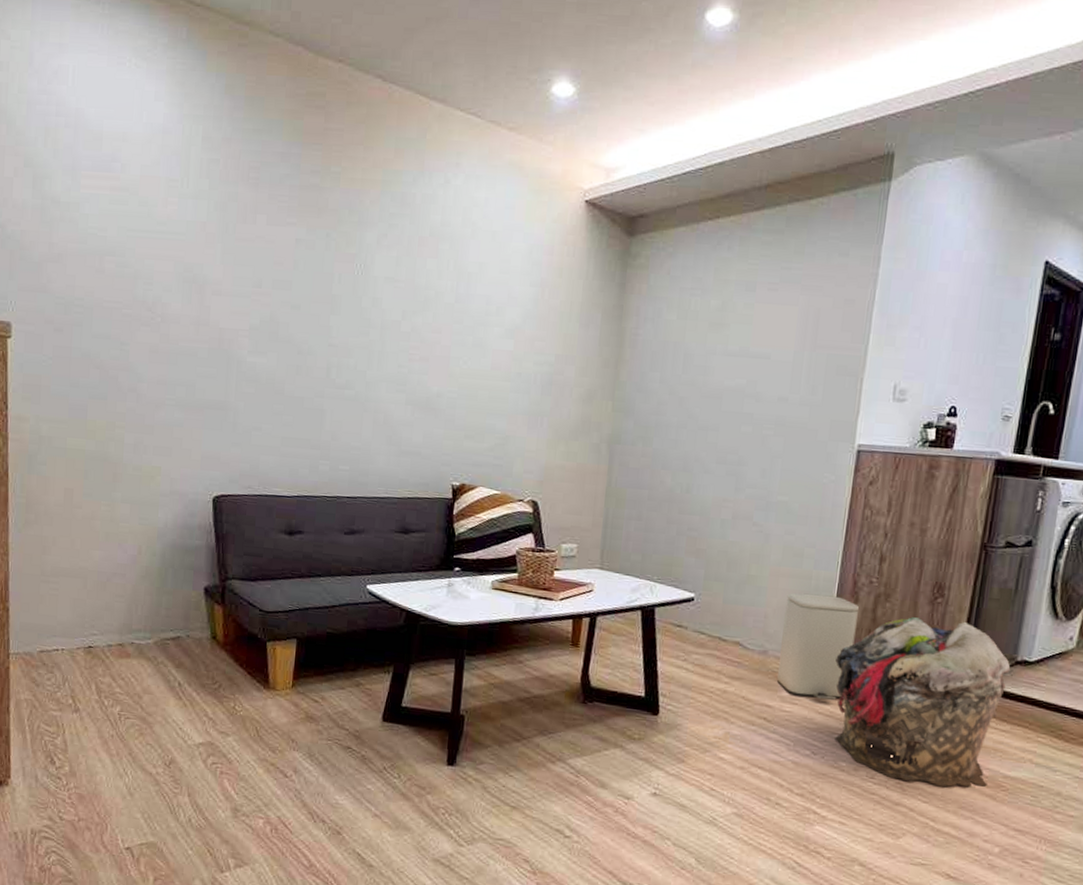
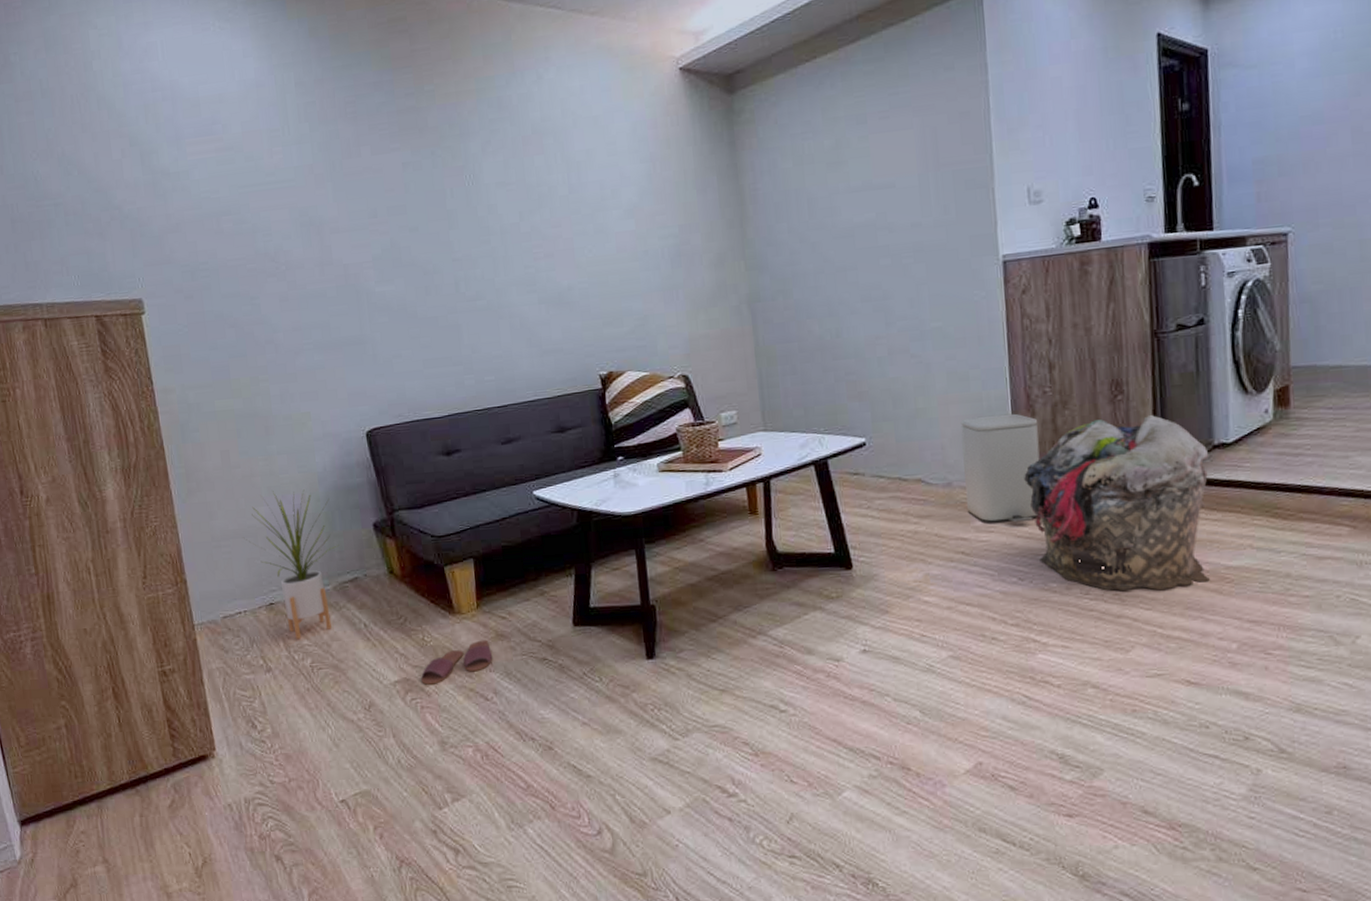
house plant: none [73,537,167,687] -> present [244,489,339,640]
slippers: none [225,718,299,753] -> present [421,640,493,685]

